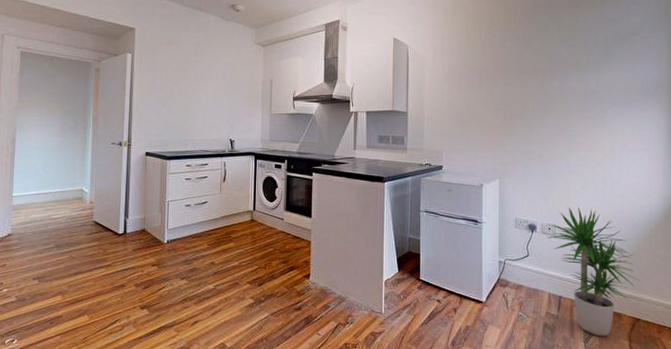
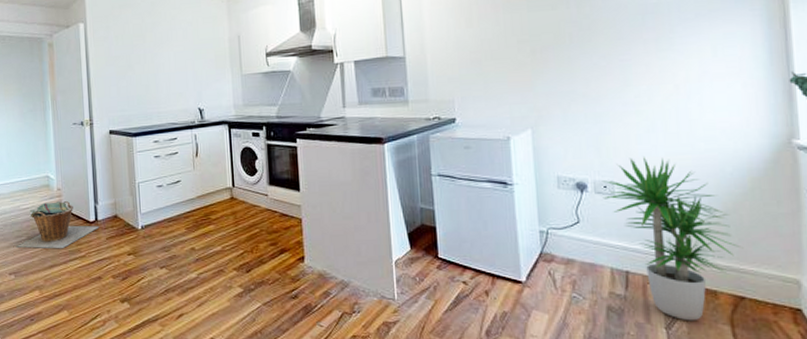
laundry basket: none [42,214,127,258] -> present [15,201,99,249]

